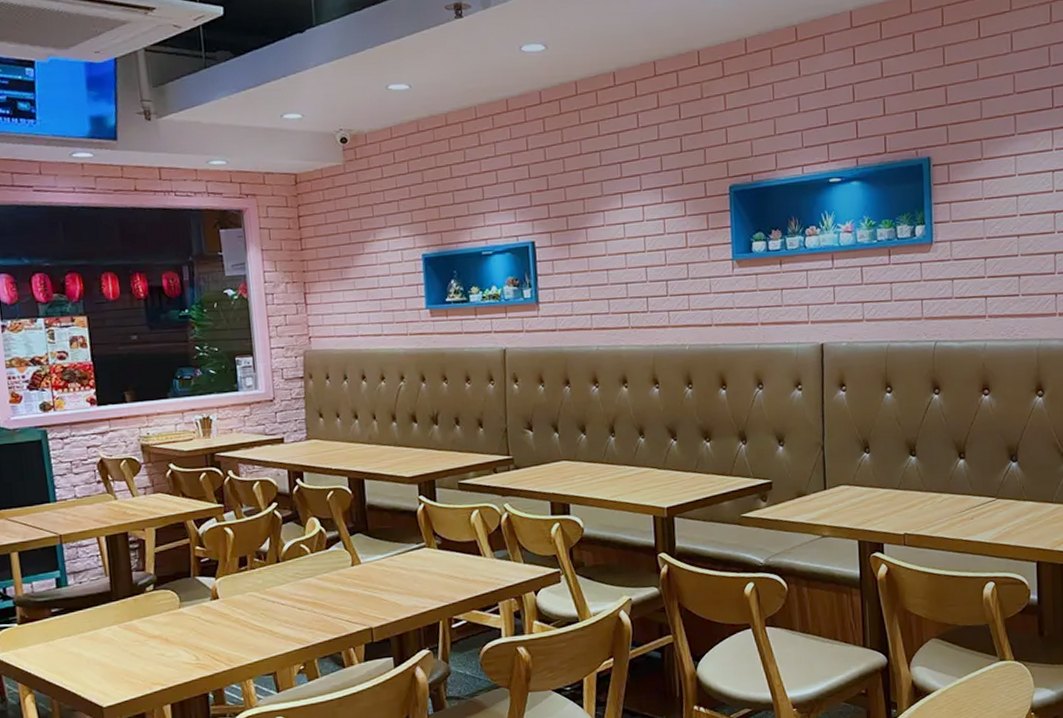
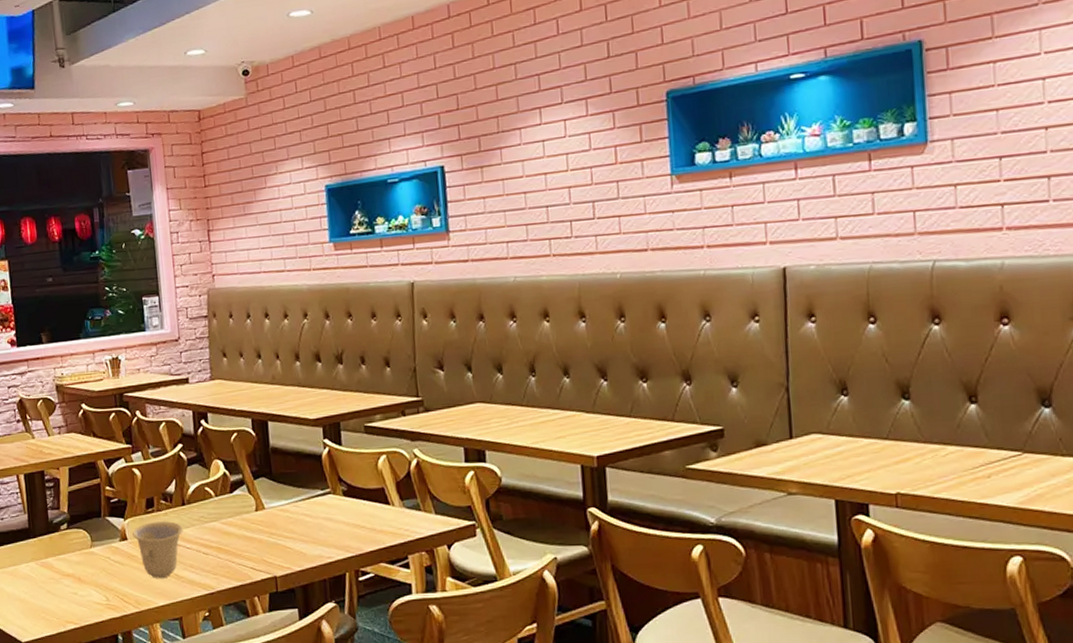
cup: none [224,579,278,636] -> present [132,521,184,579]

